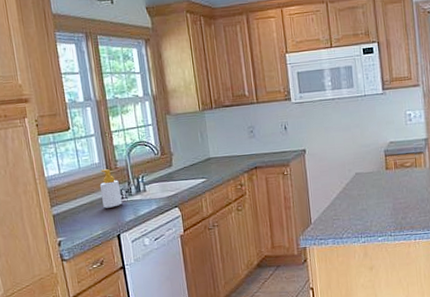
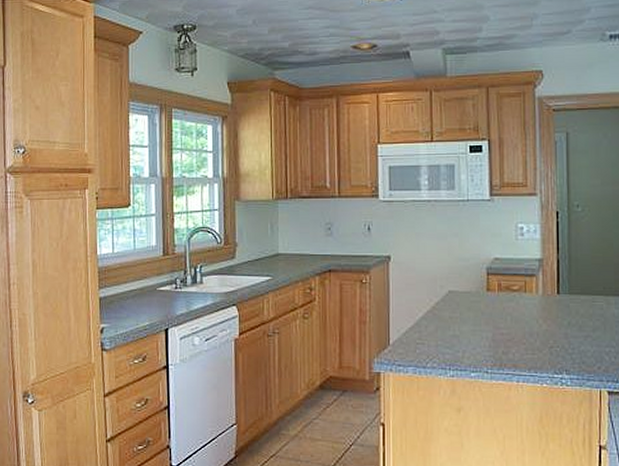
soap bottle: present [99,169,123,208] -> none [153,254,175,297]

